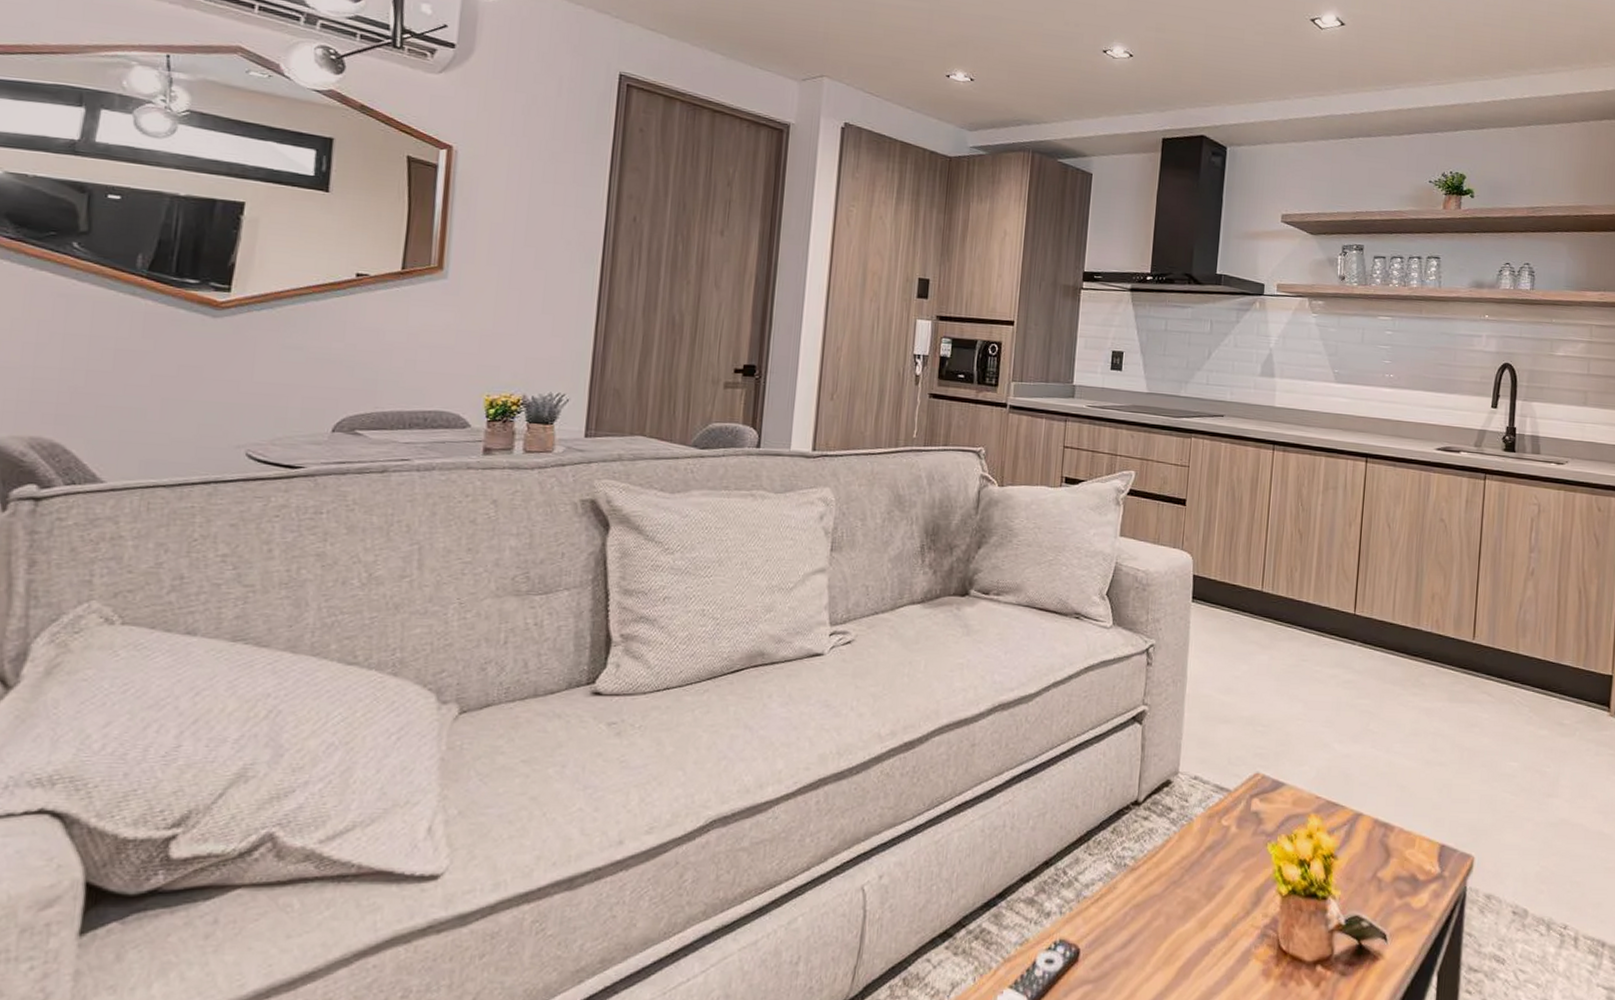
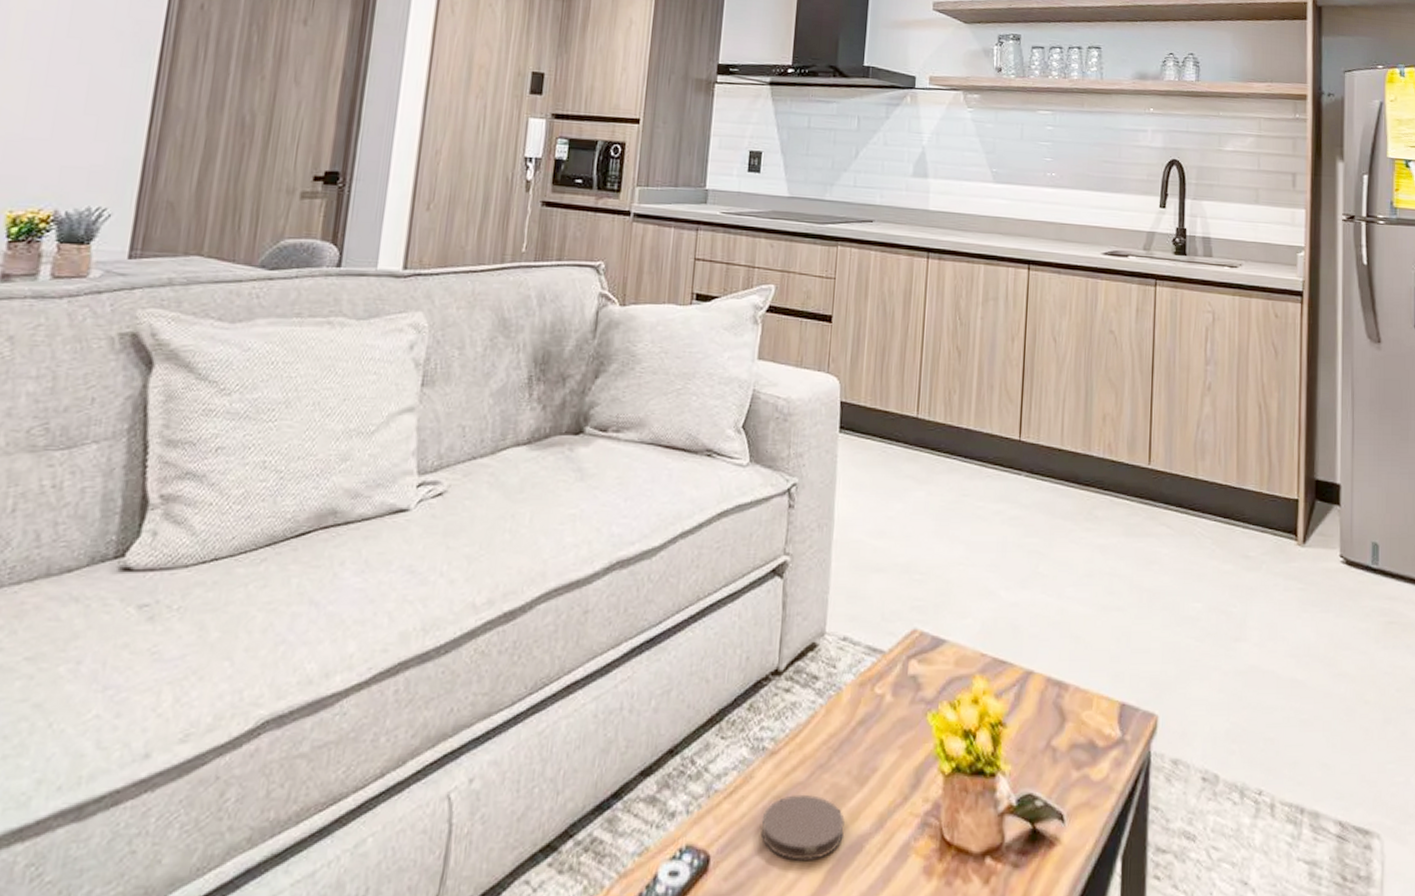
coaster: none [1122,904,1195,959] -> present [760,794,845,862]

